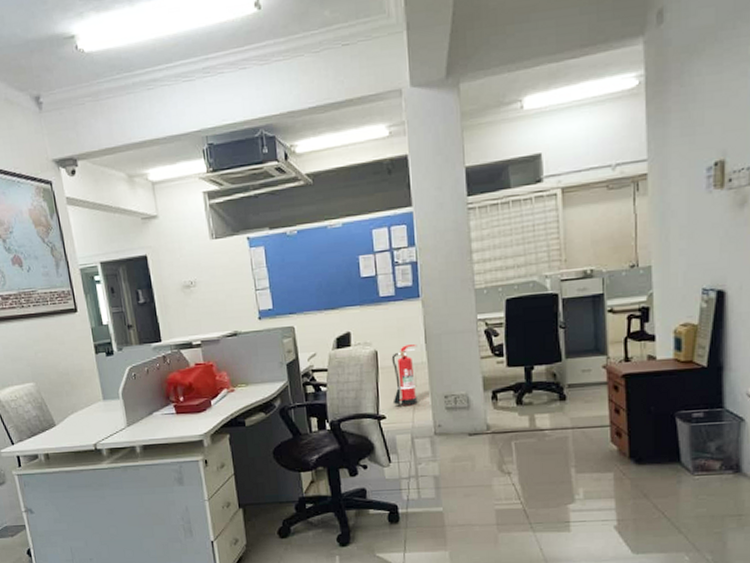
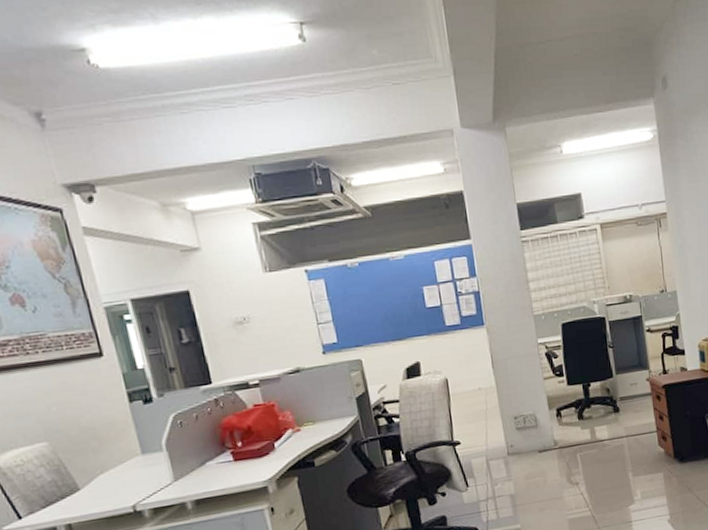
fire extinguisher: present [391,344,418,406] -> none [461,370,490,431]

